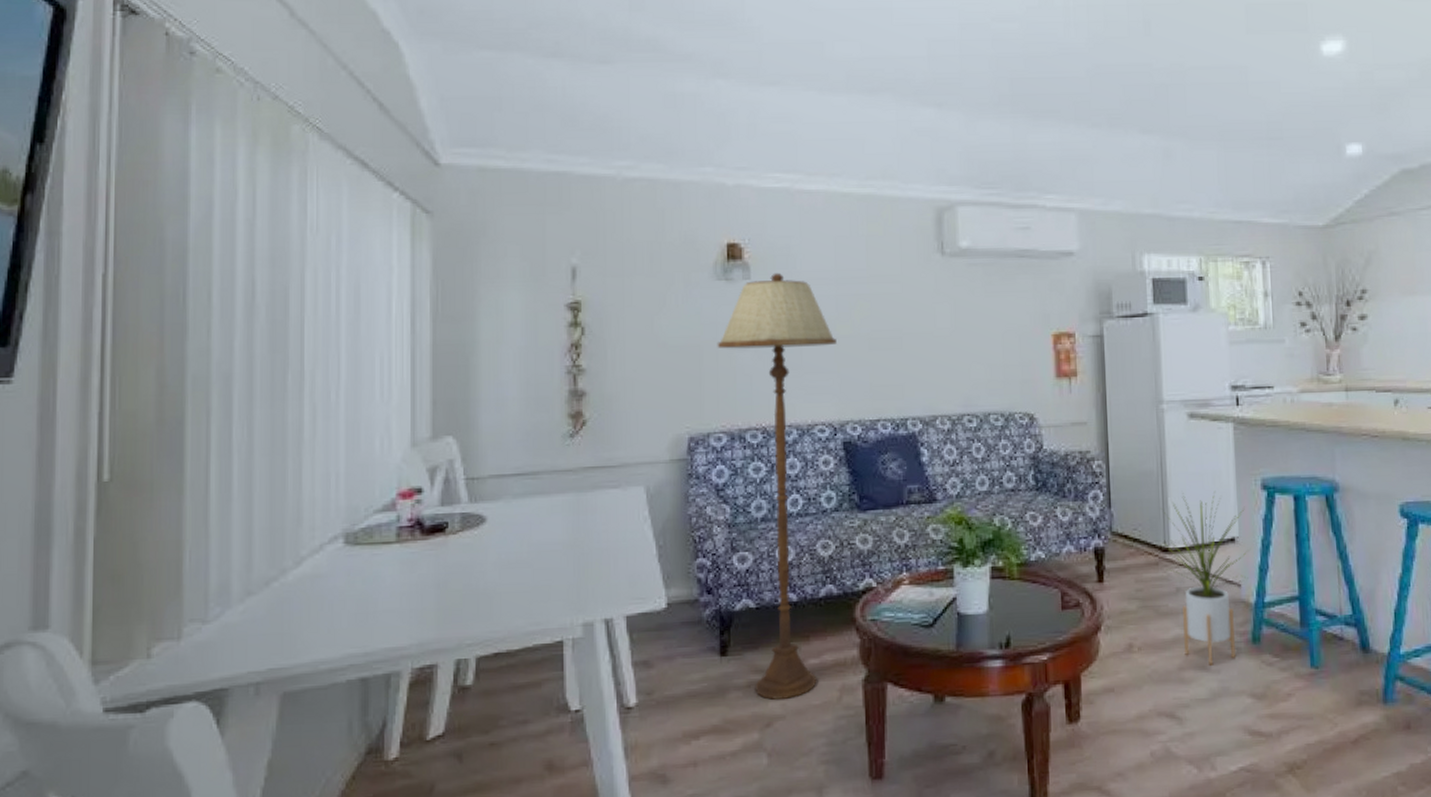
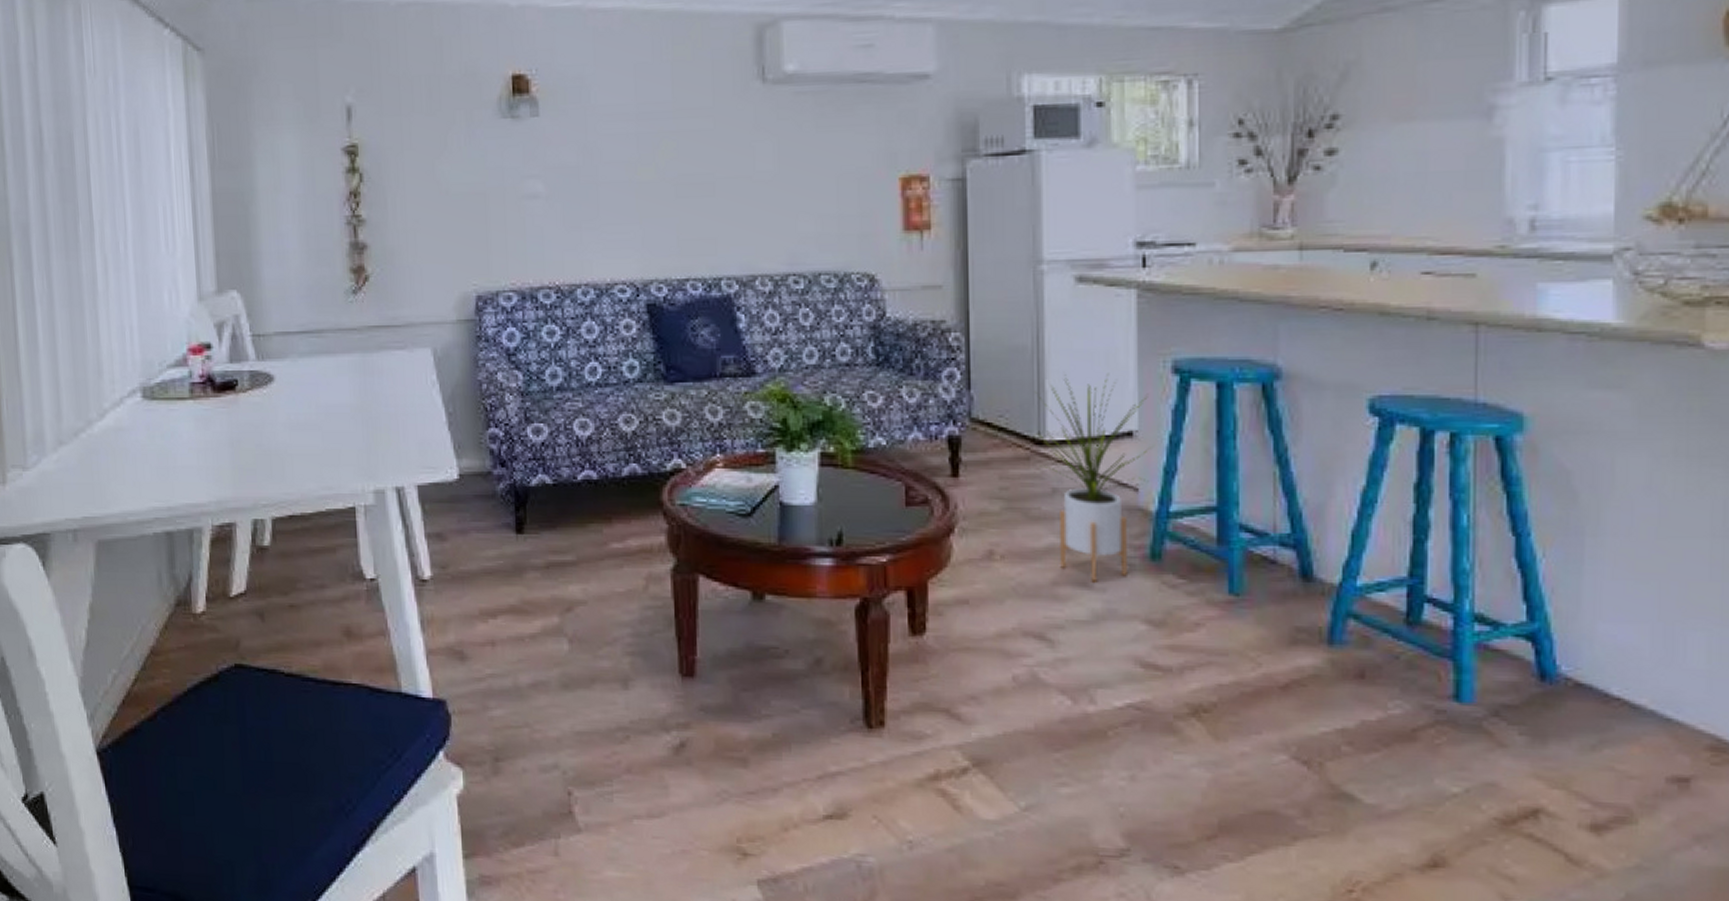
floor lamp: present [717,272,837,701] -> none [504,108,638,585]

